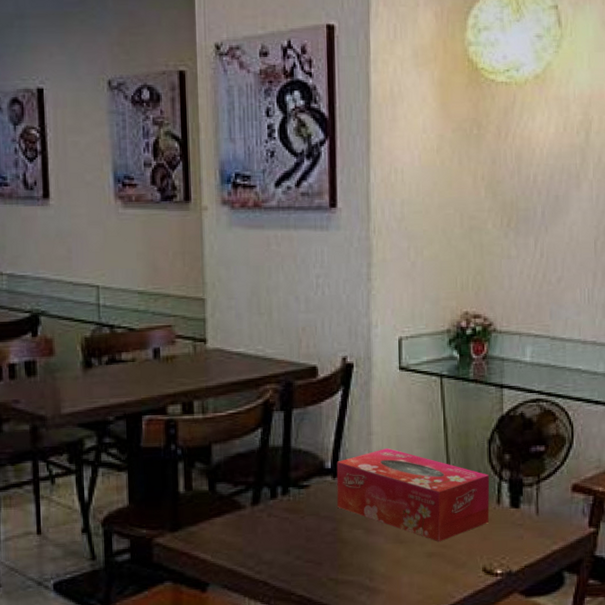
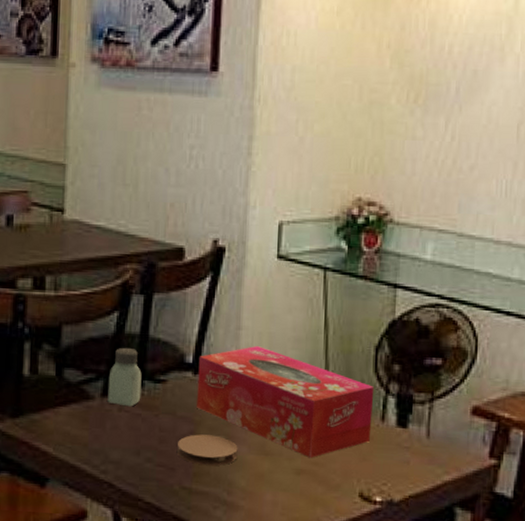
saltshaker: none [257,459,287,512] -> present [107,347,142,407]
coaster: none [322,530,376,558] -> present [176,434,238,466]

